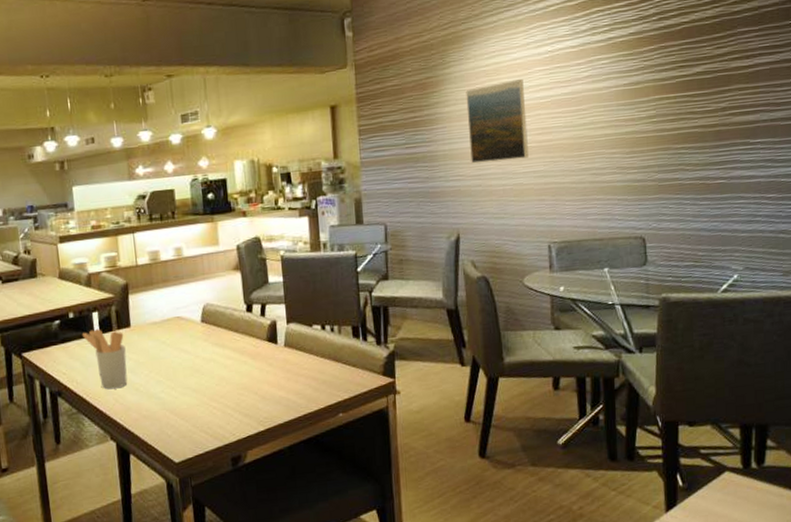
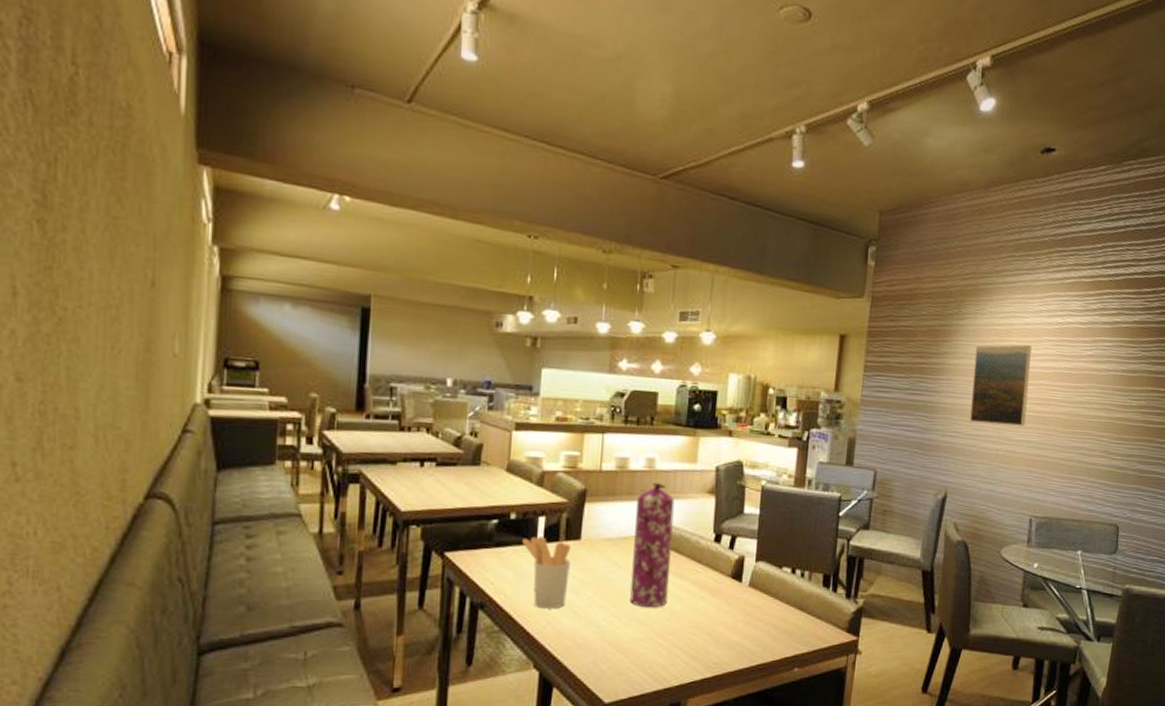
gas cylinder: none [172,267,214,377] -> present [630,482,675,608]

